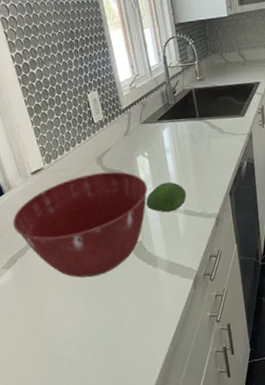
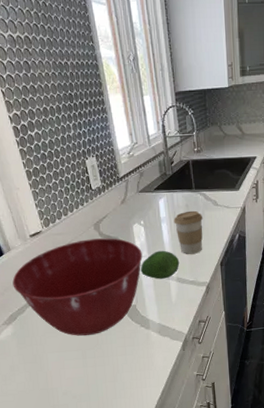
coffee cup: none [178,139,210,185] -> present [173,210,203,254]

